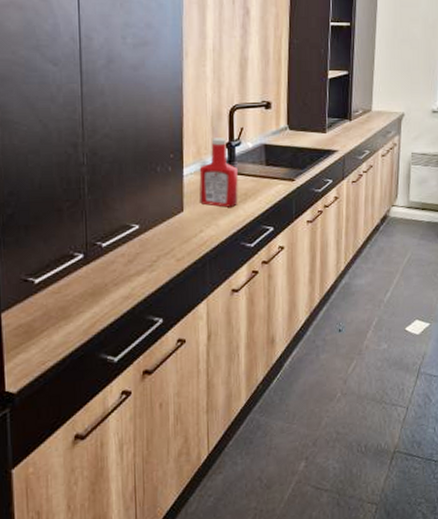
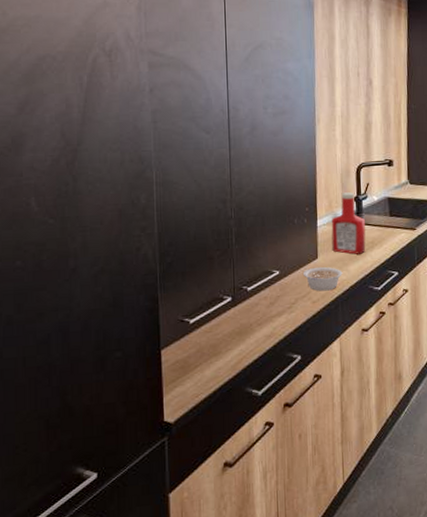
legume: none [165,220,212,248] -> present [302,266,343,291]

